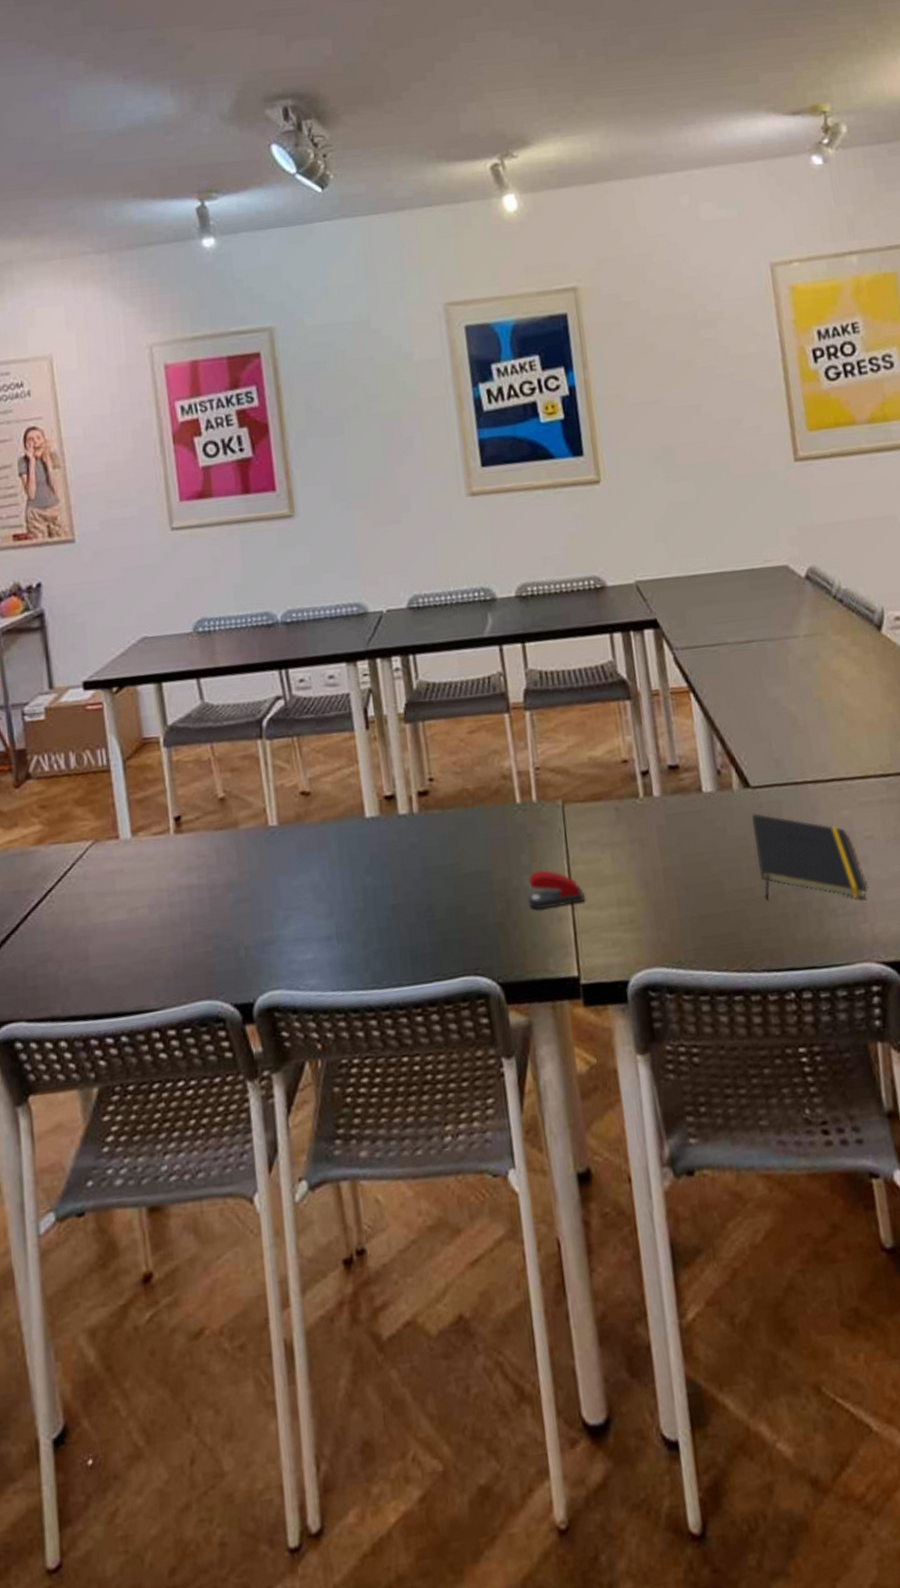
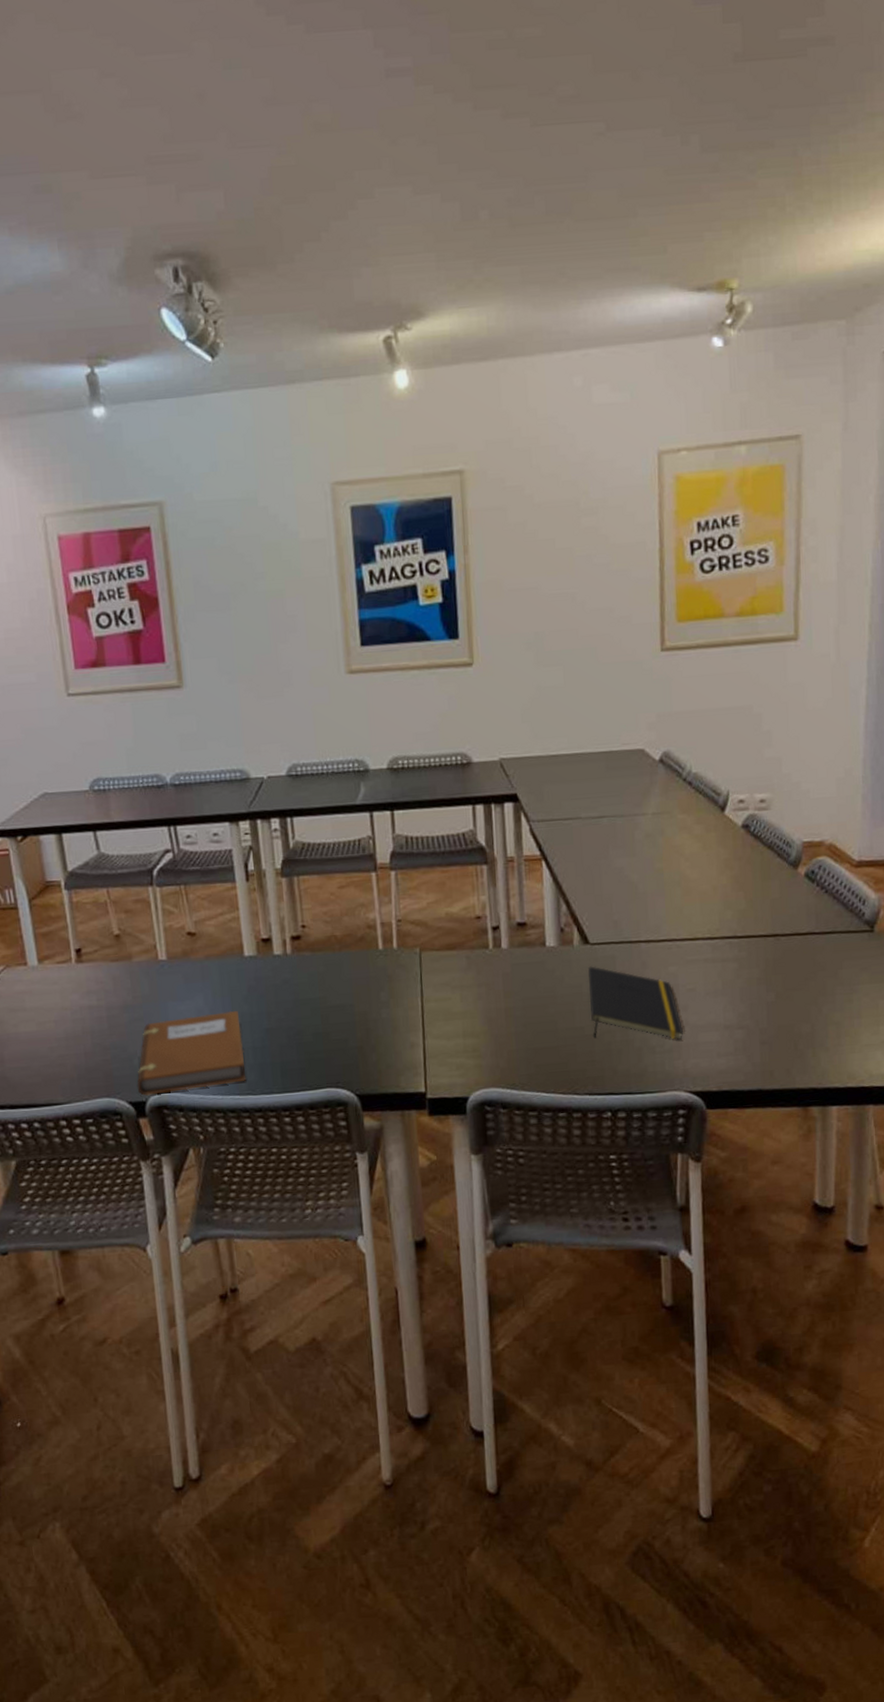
notebook: none [243,884,371,996] -> present [137,1010,247,1096]
stapler: present [527,869,584,910] -> none [384,1005,434,1038]

